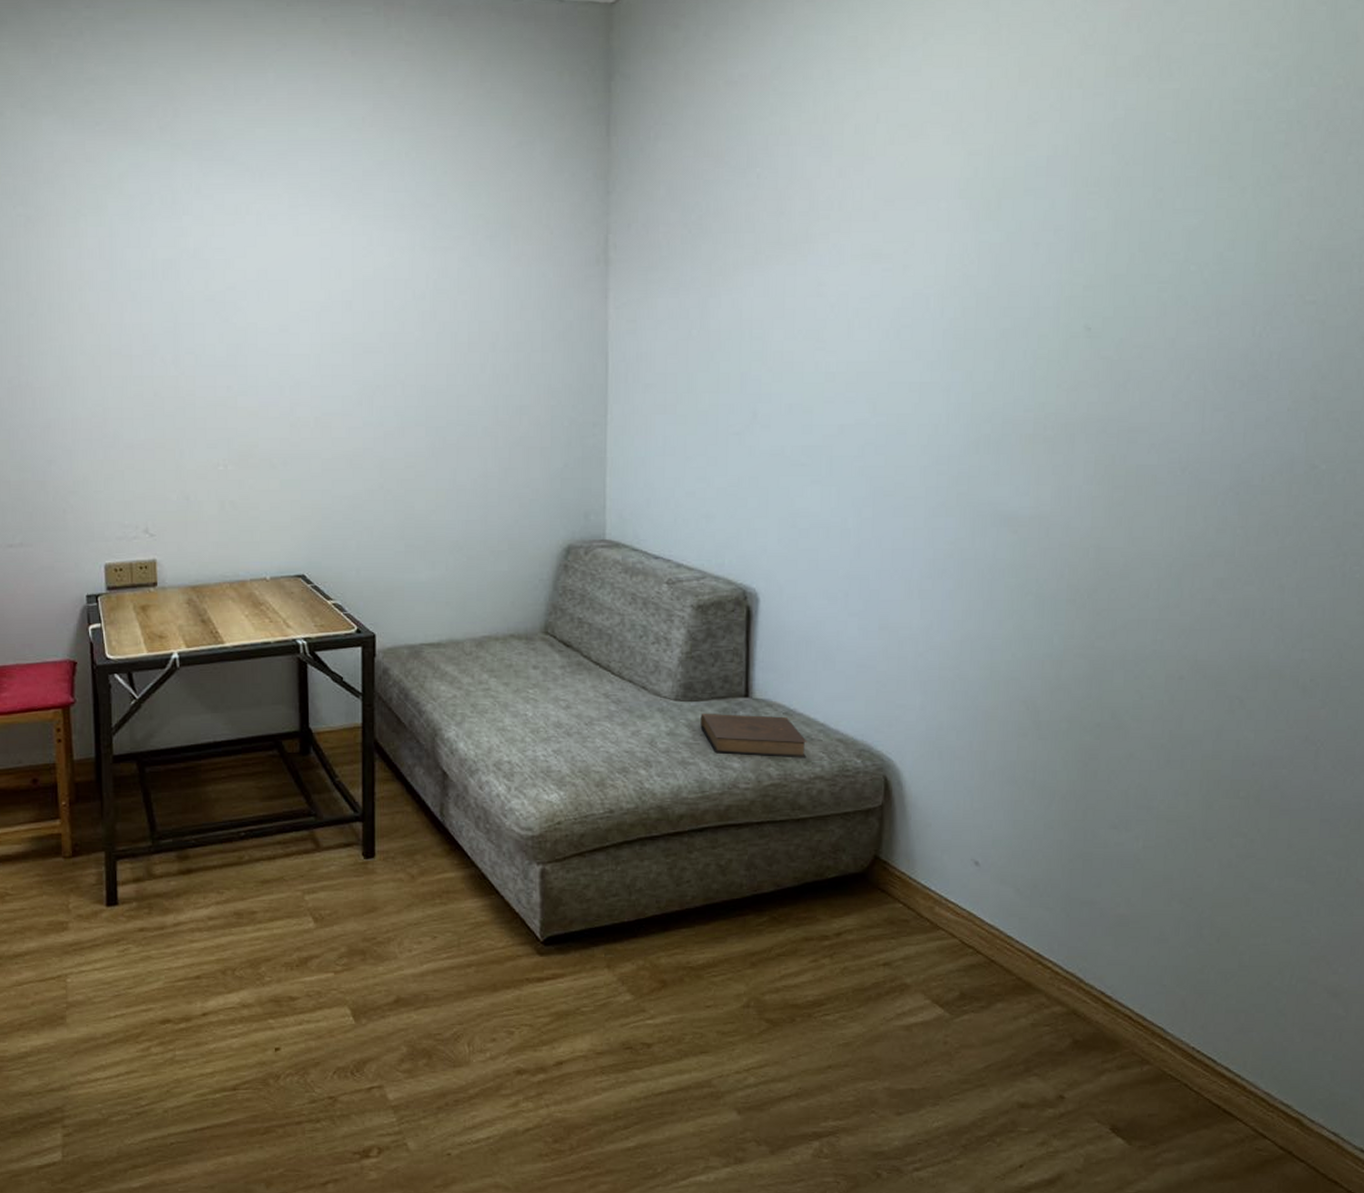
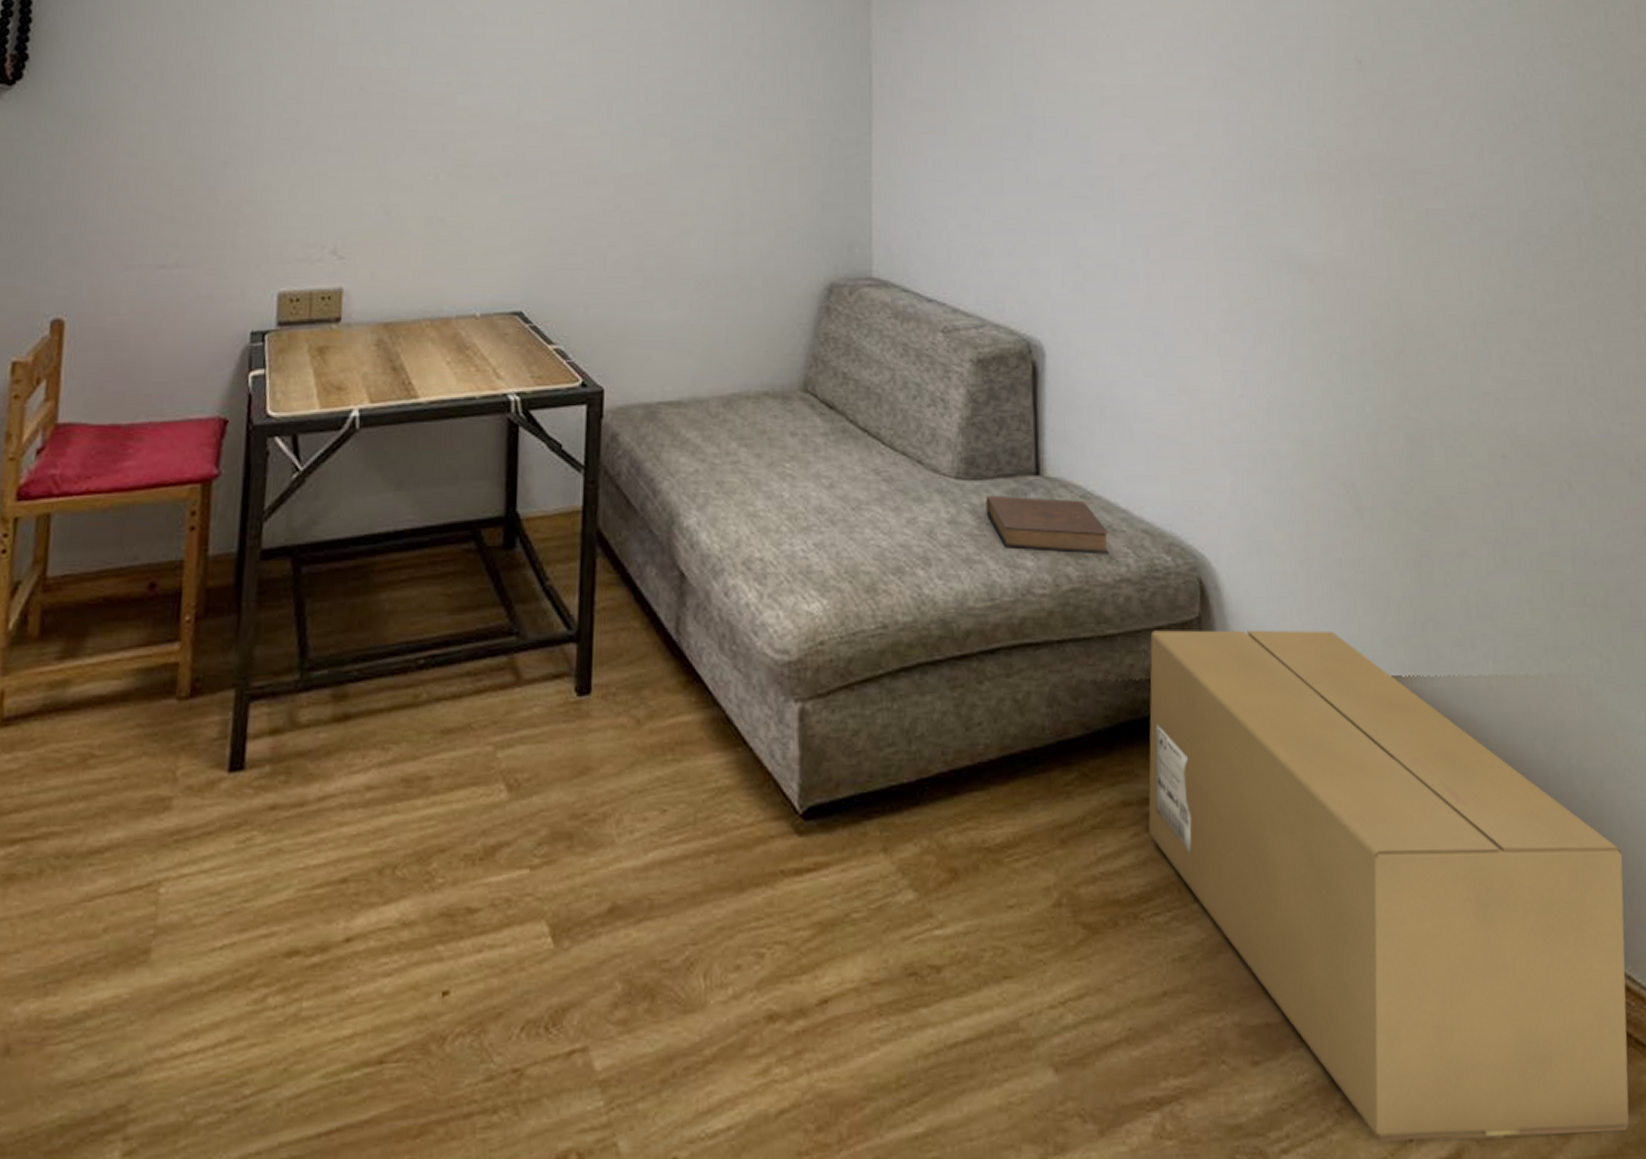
box: none [825,815,1237,1169] -> present [1148,629,1629,1141]

